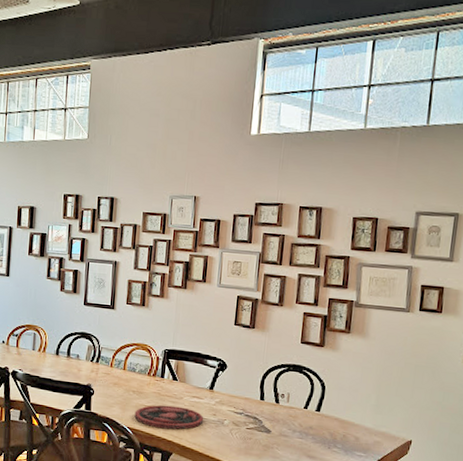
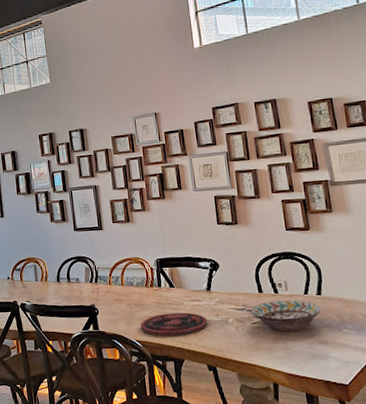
decorative bowl: none [248,410,317,443] -> present [250,300,322,332]

